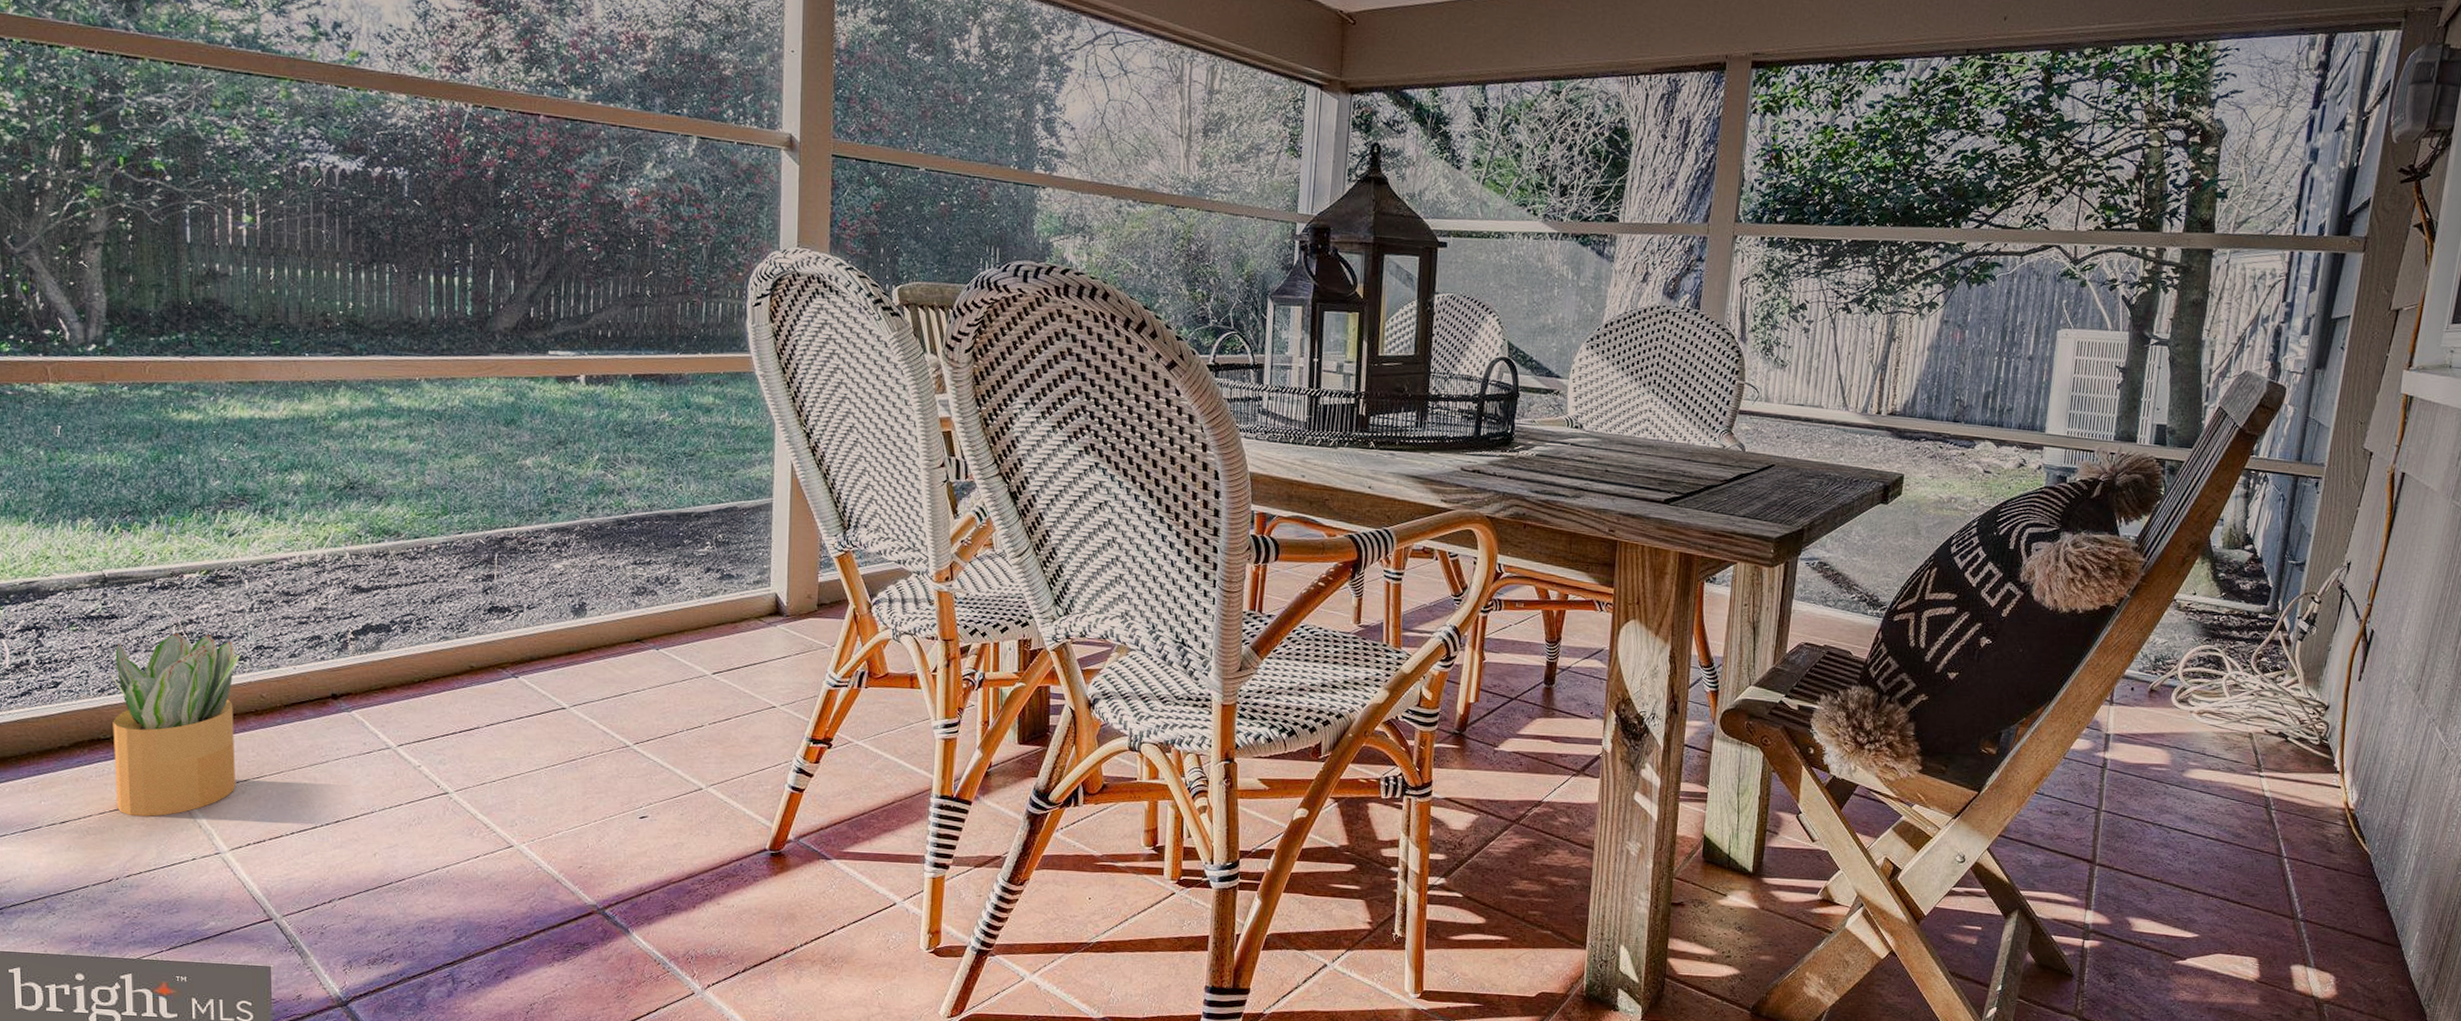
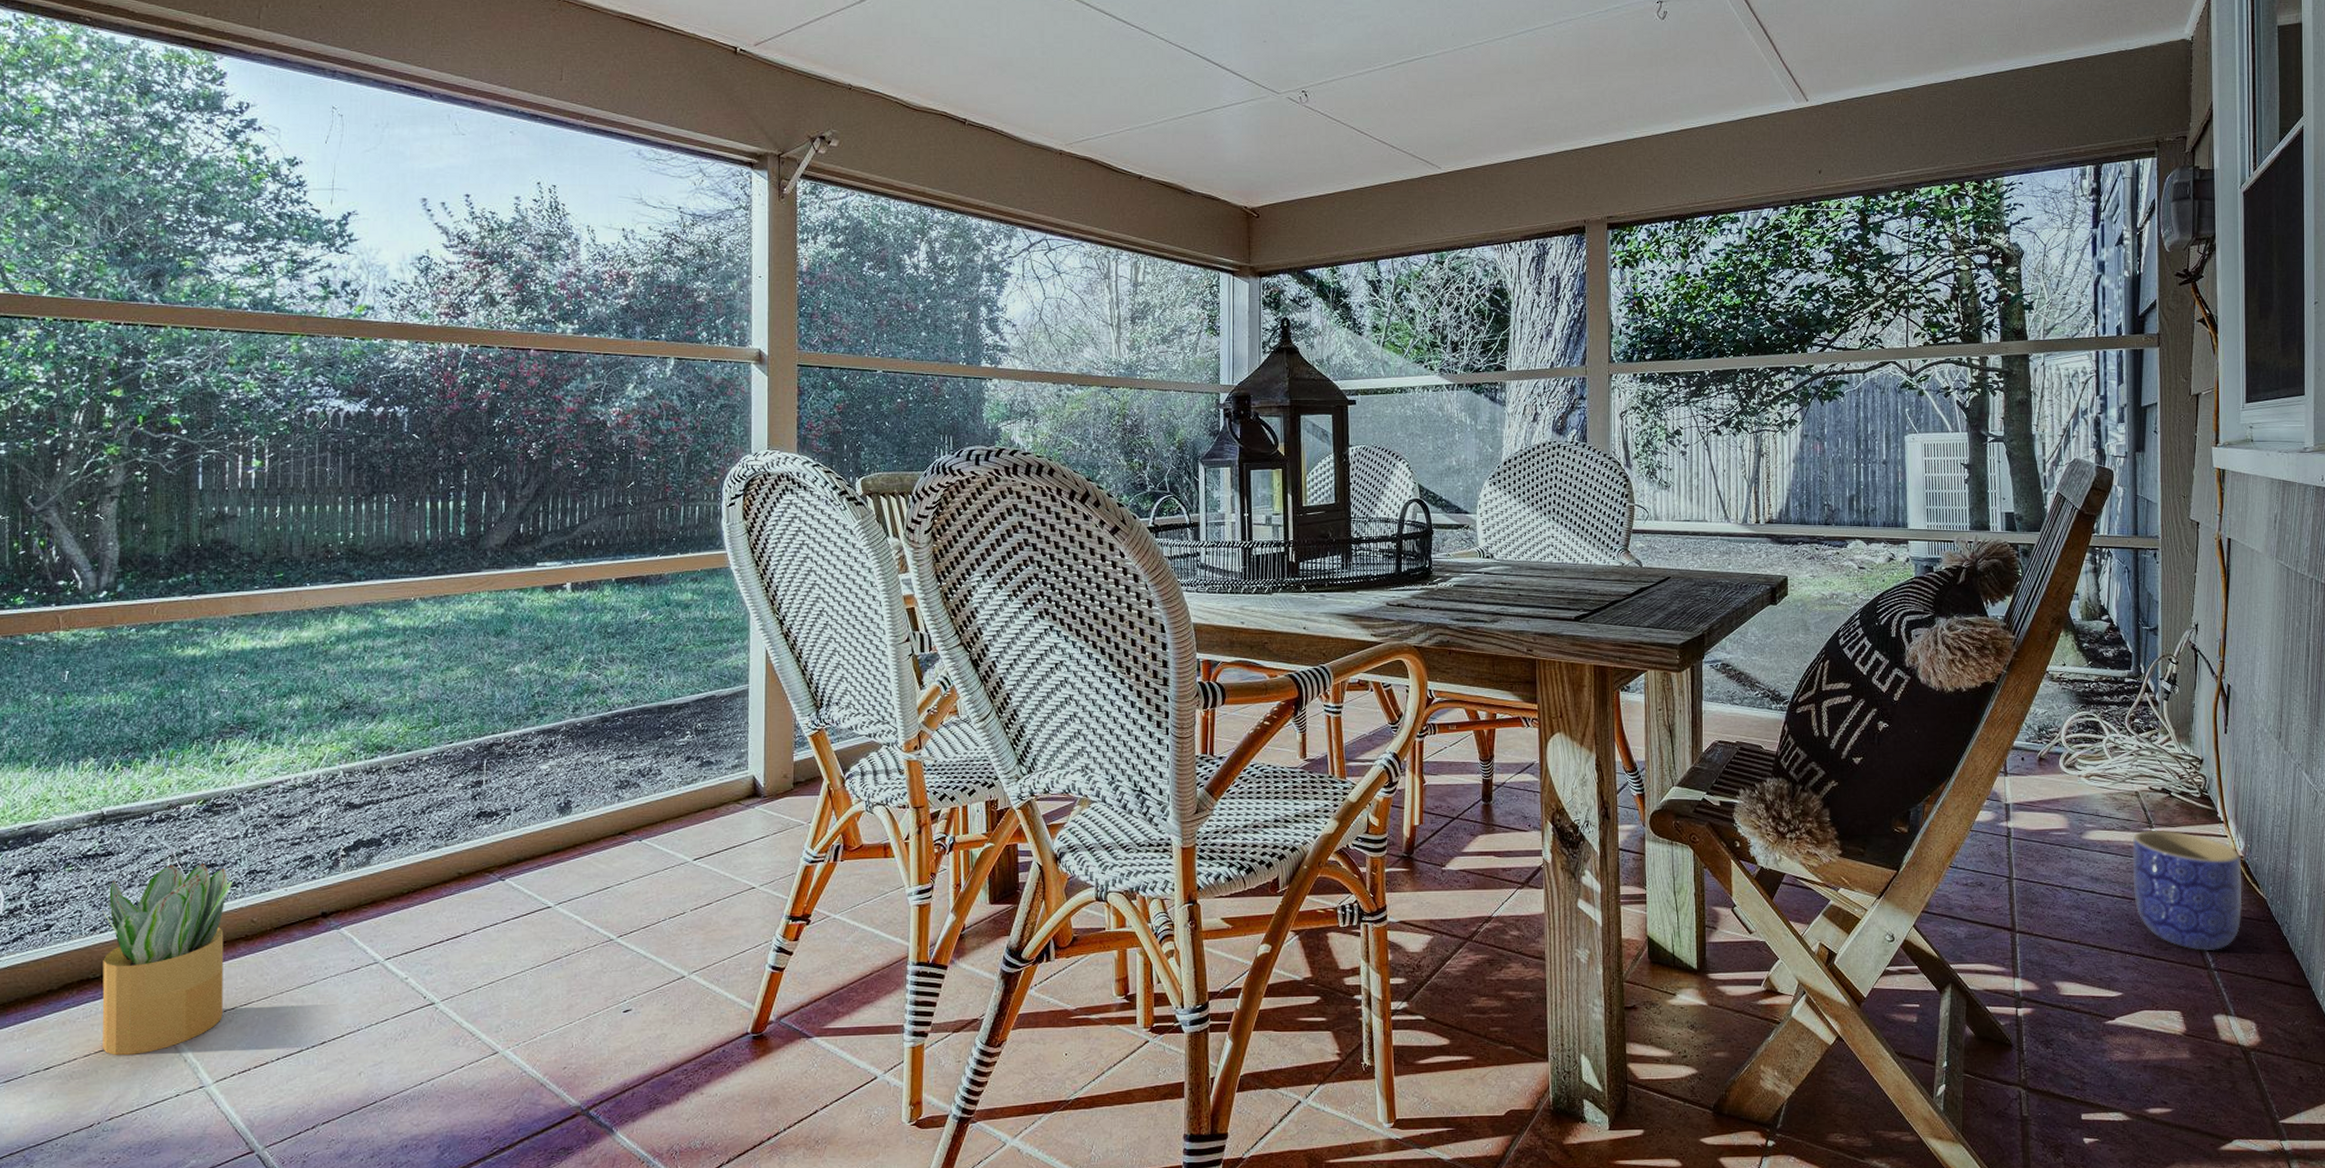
planter: none [2228,774,2352,902] -> present [2132,830,2243,952]

